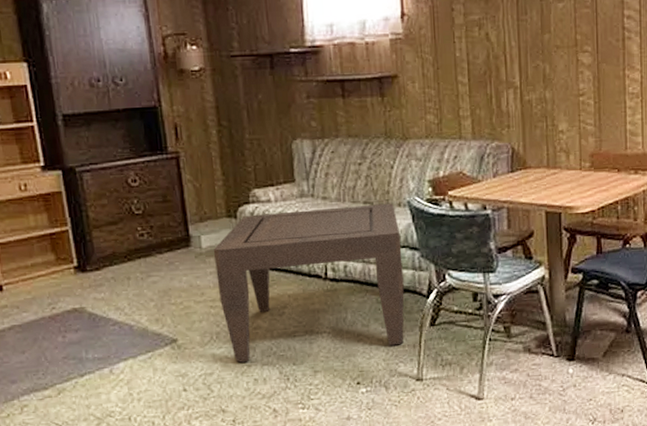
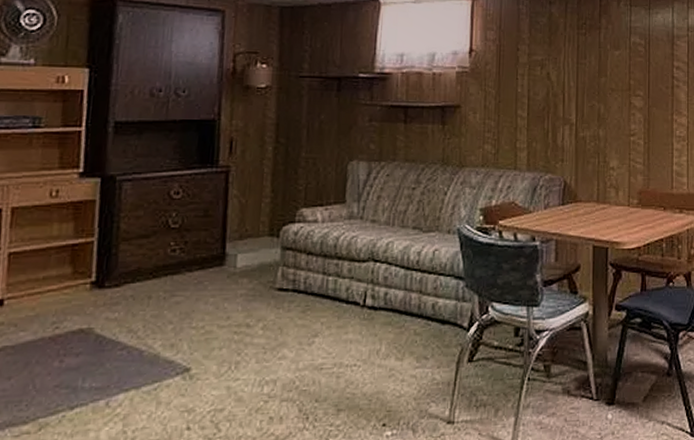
coffee table: present [213,203,404,363] -> none [246,229,447,398]

